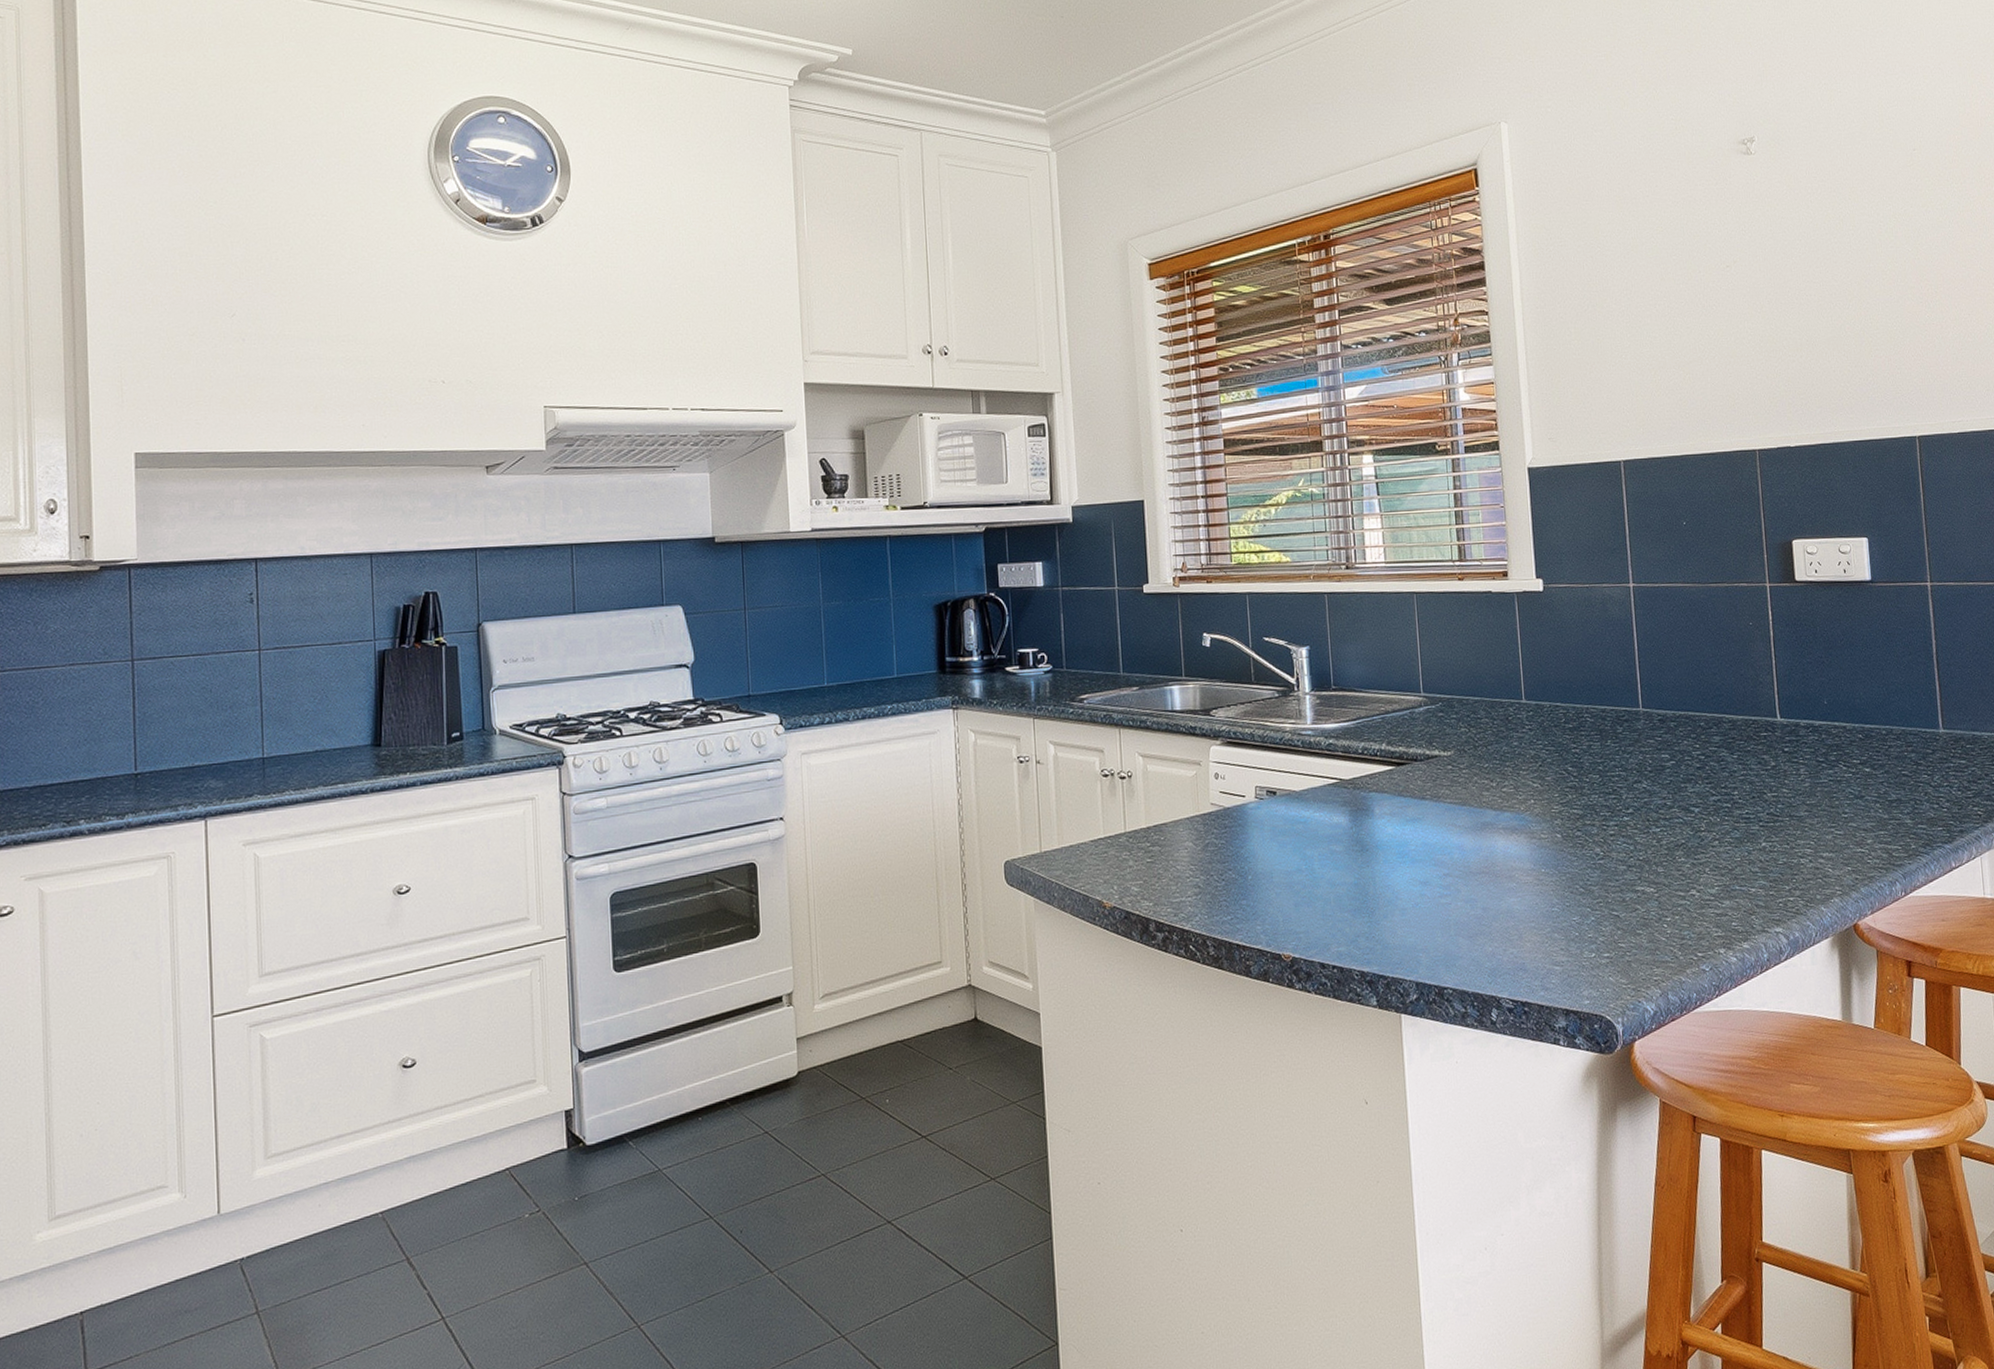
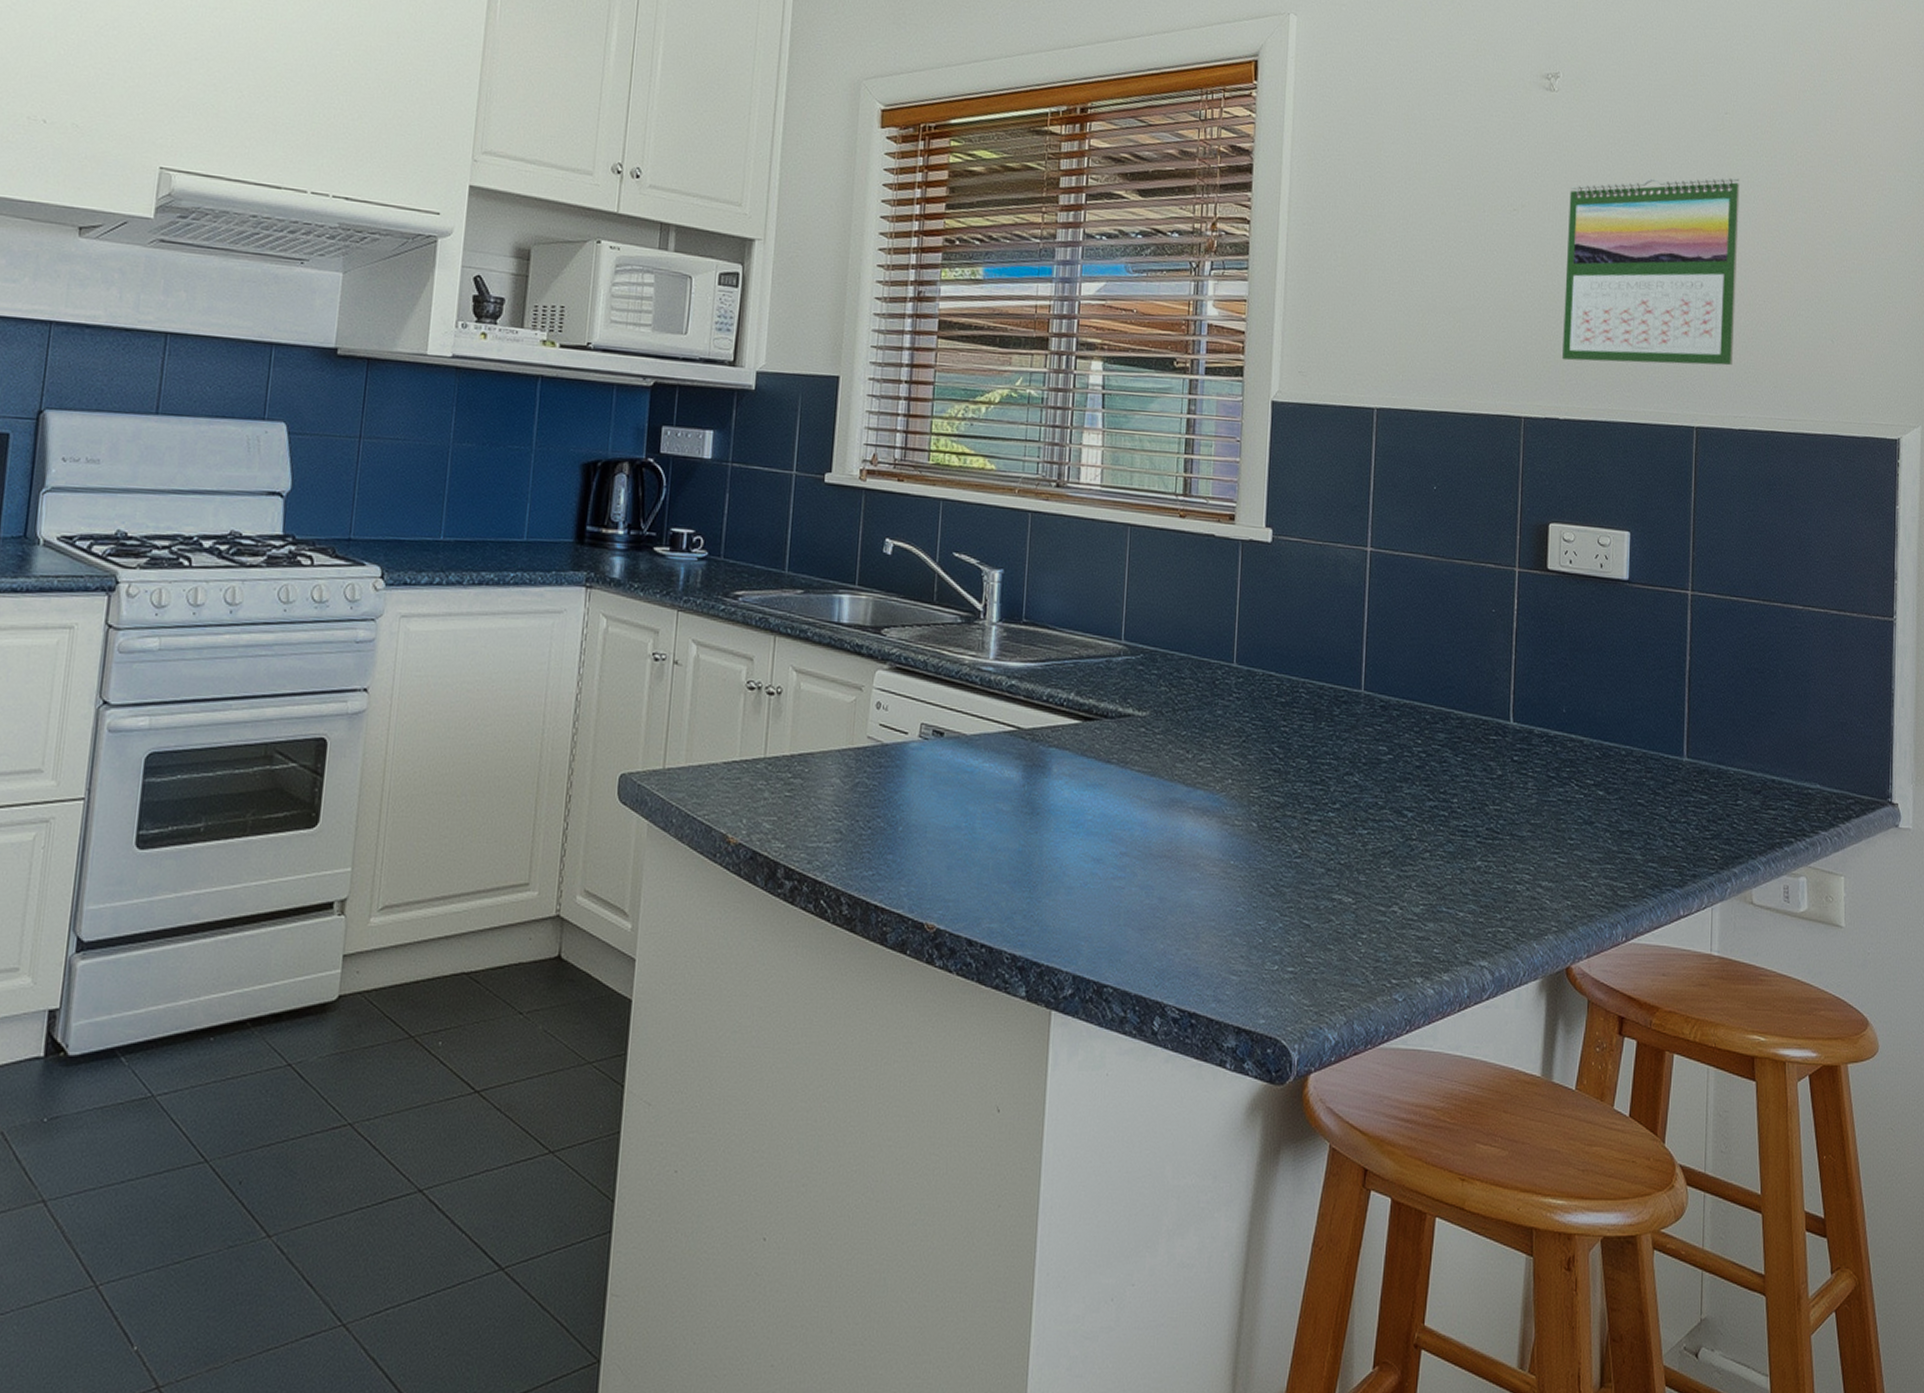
calendar: none [1776,207,1946,394] -> present [1562,177,1740,366]

